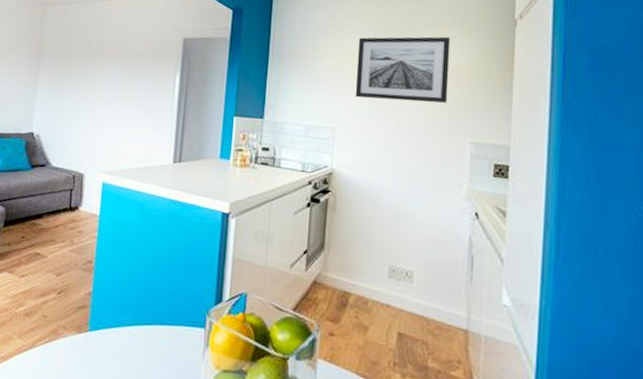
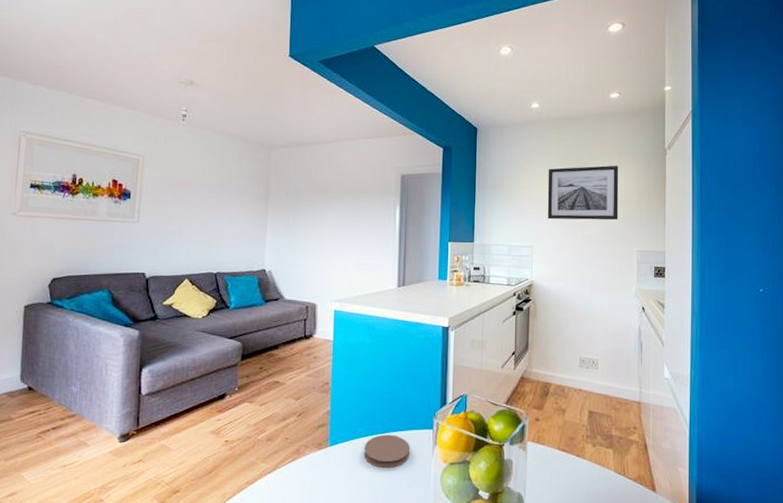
coaster: none [125,326,178,366] -> present [363,434,411,469]

